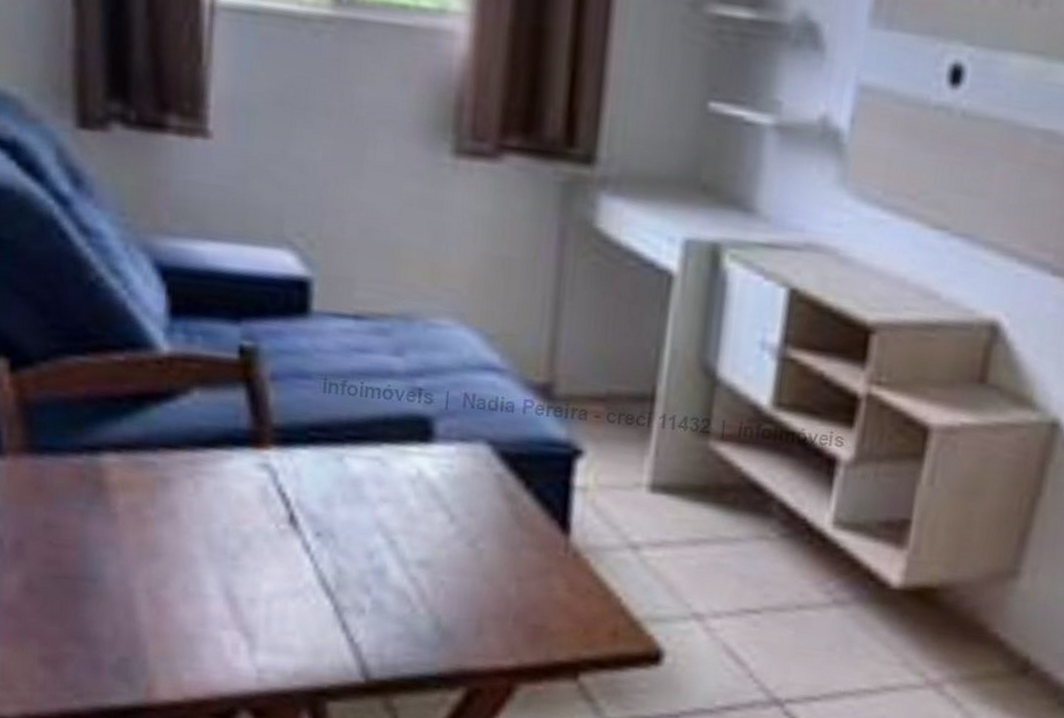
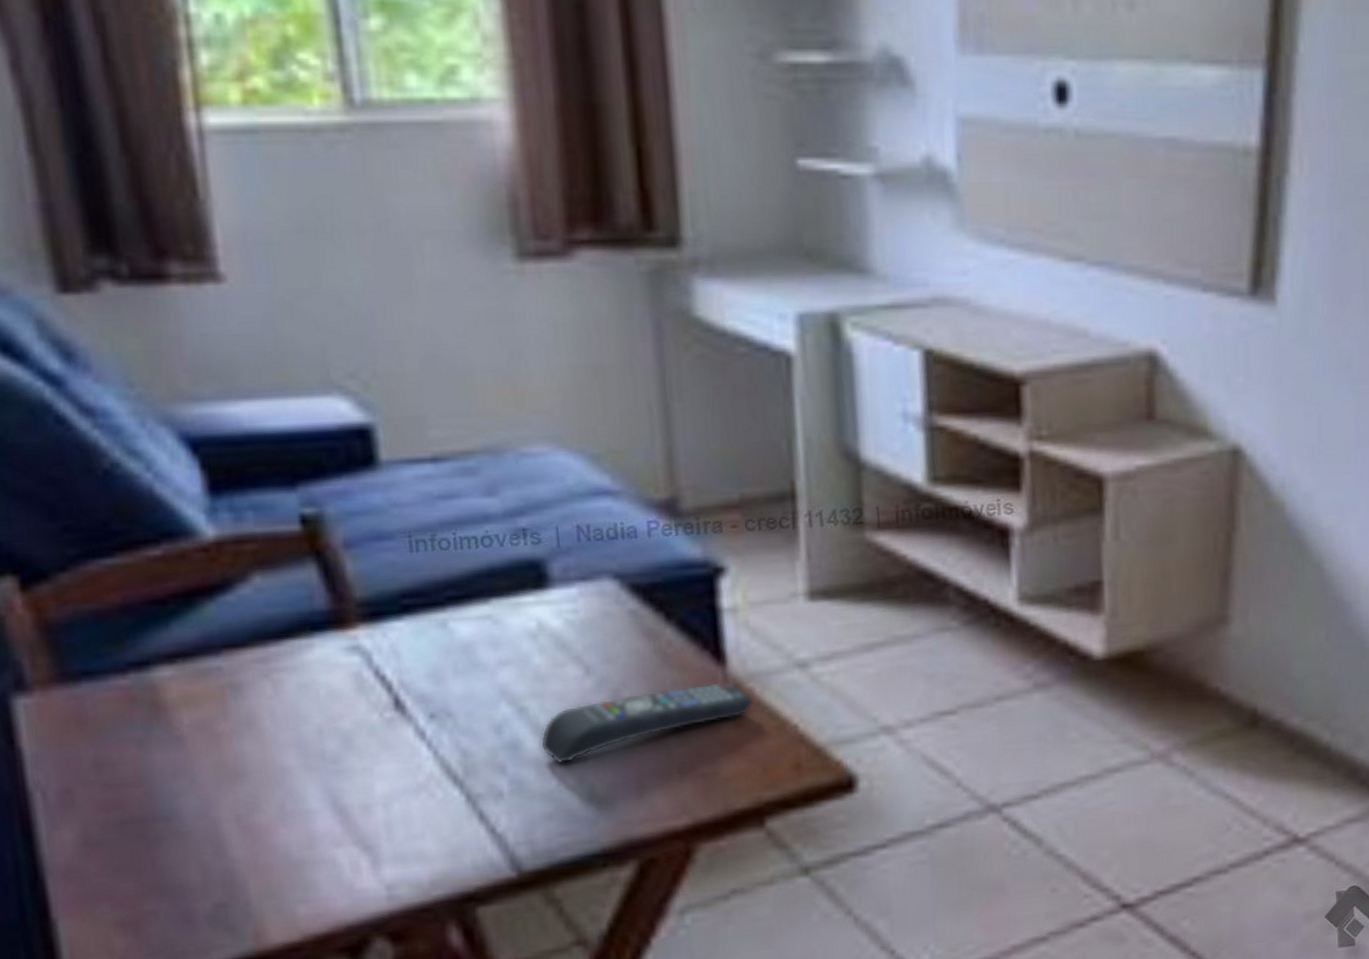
remote control: none [402,546,588,595] -> present [540,680,755,765]

